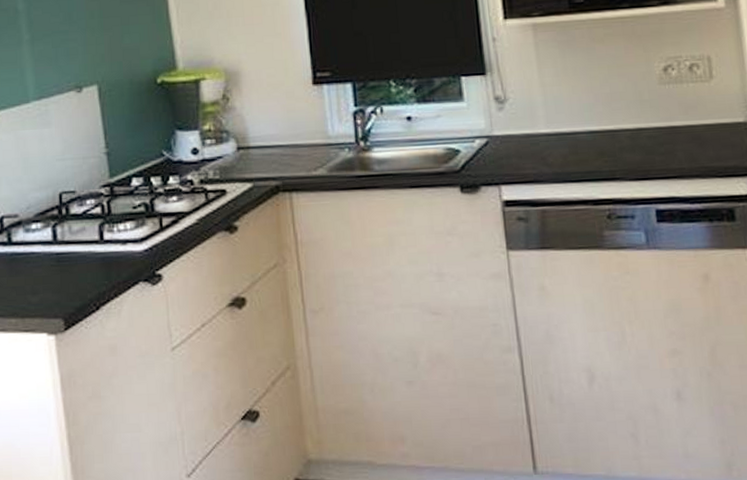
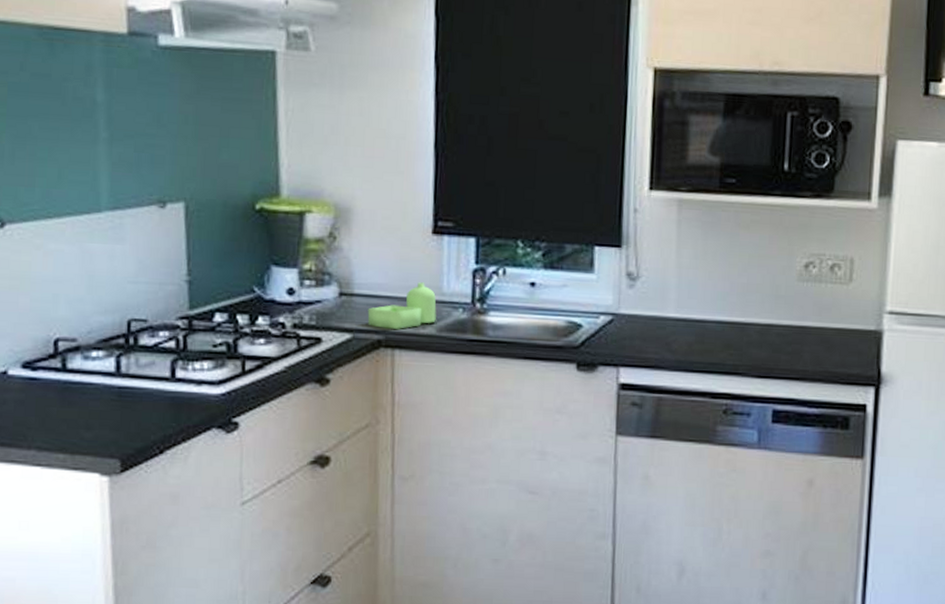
soap dispenser: none [264,129,326,175] -> present [367,282,437,329]

